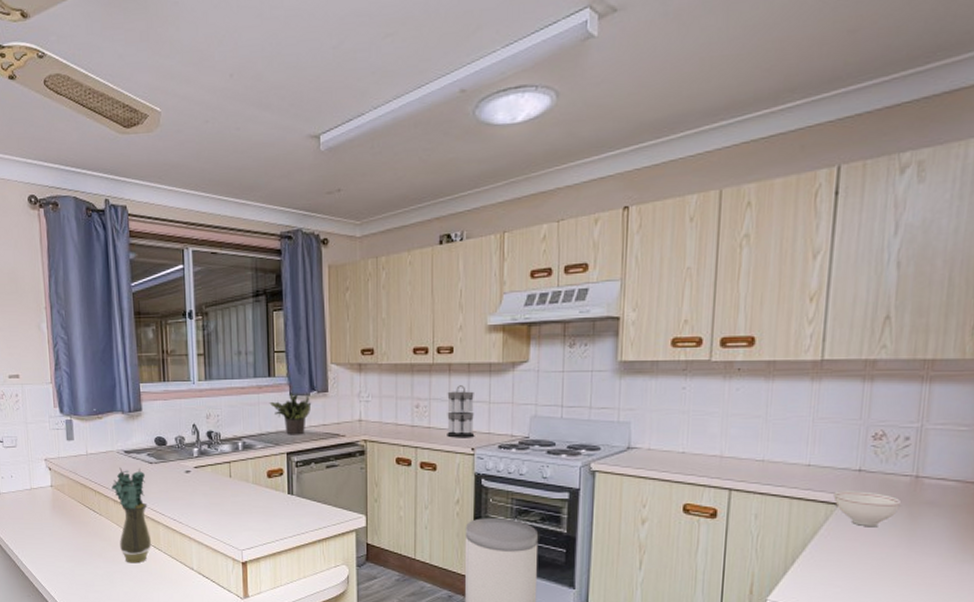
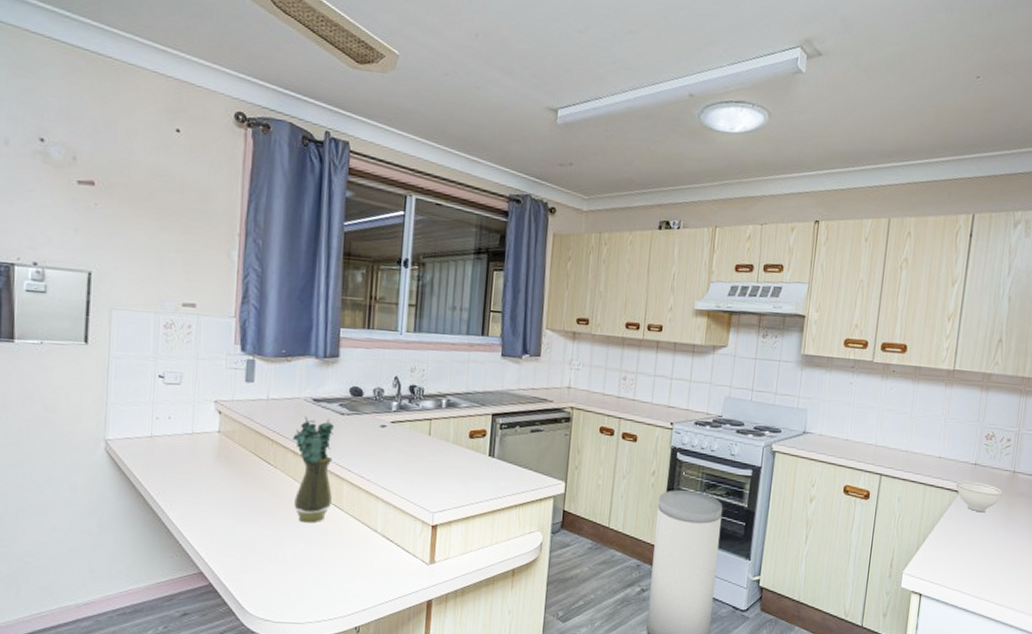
potted plant: present [269,393,312,435] -> none [479,354,523,397]
spice rack: present [447,385,475,438] -> none [649,362,678,413]

